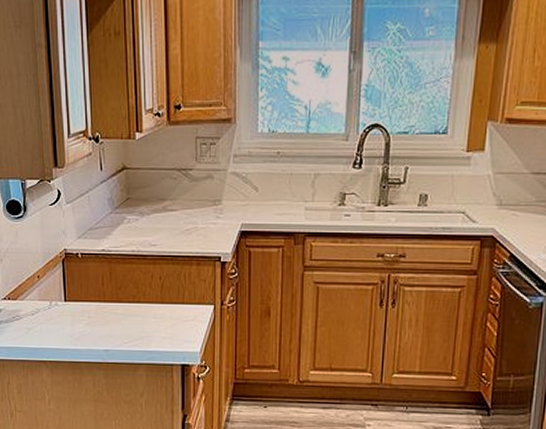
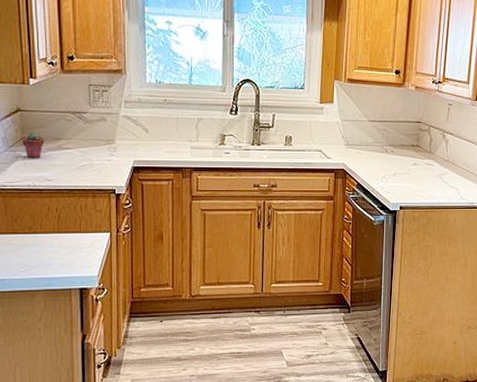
potted succulent: none [127,192,150,221] -> present [22,132,45,158]

